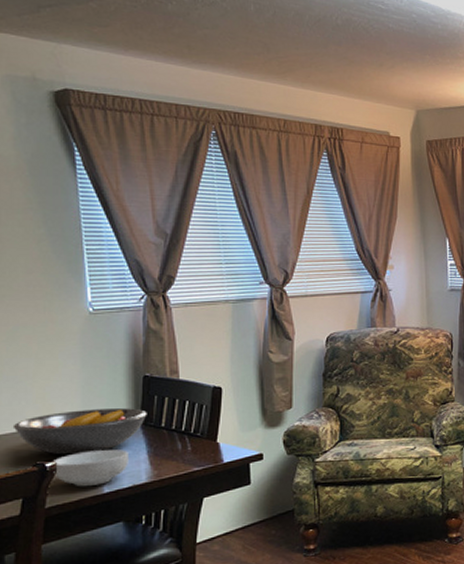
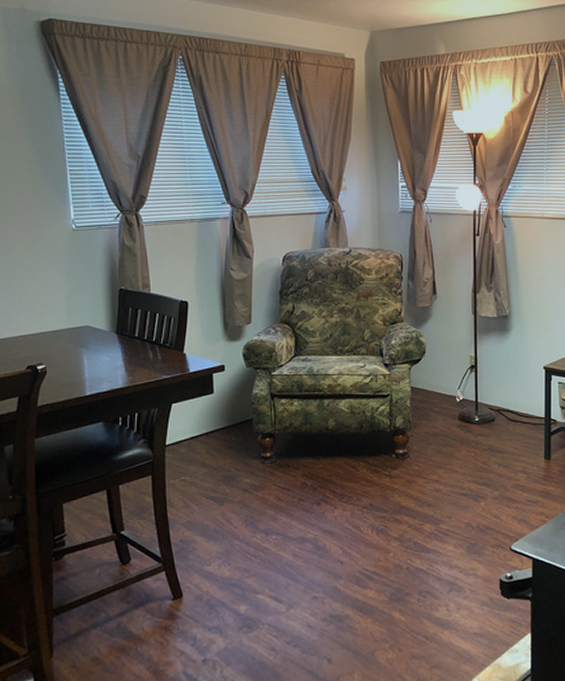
fruit bowl: present [12,408,147,455] -> none [9,319,123,359]
cereal bowl: present [52,449,129,487] -> none [42,356,107,389]

